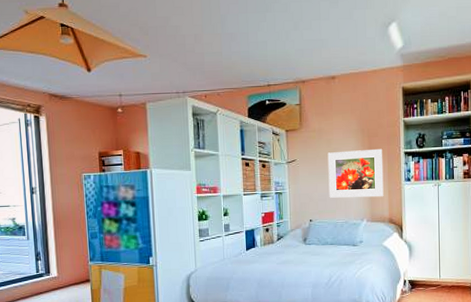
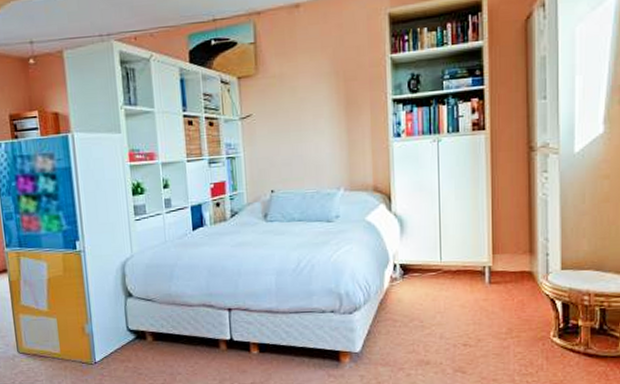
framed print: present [327,148,384,198] -> none [292,95,366,162]

